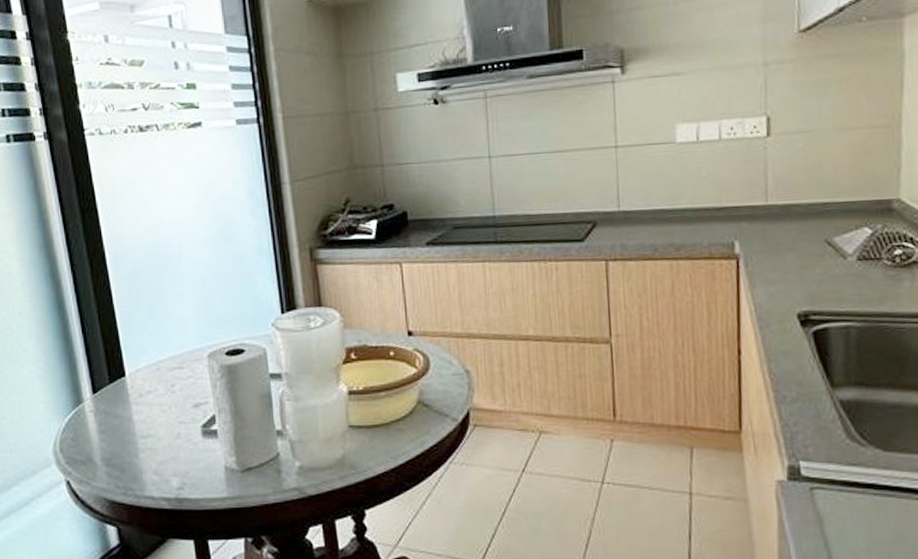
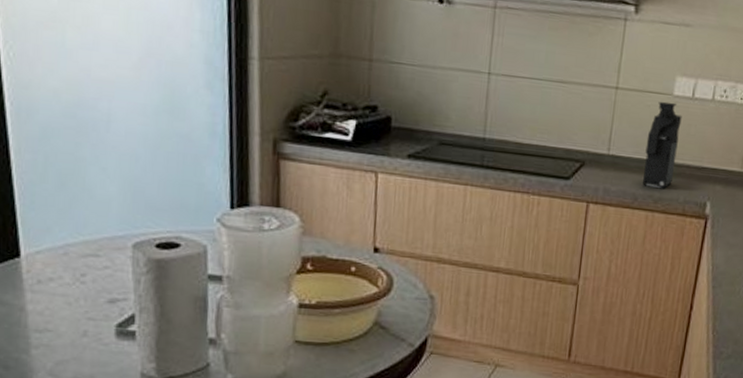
coffee maker: none [656,149,692,236] -> present [642,101,682,188]

